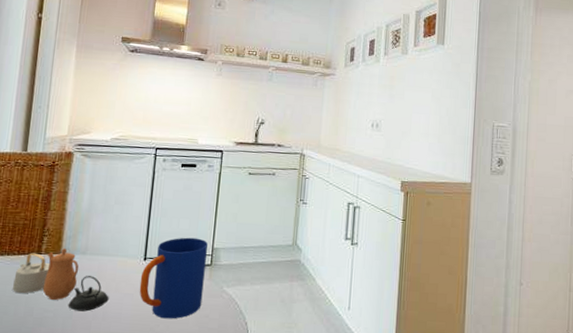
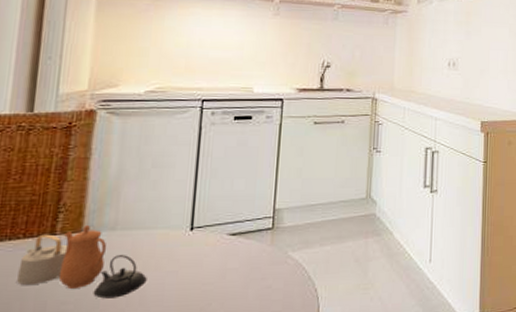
mug: present [139,237,209,319] -> none [185,199,269,296]

